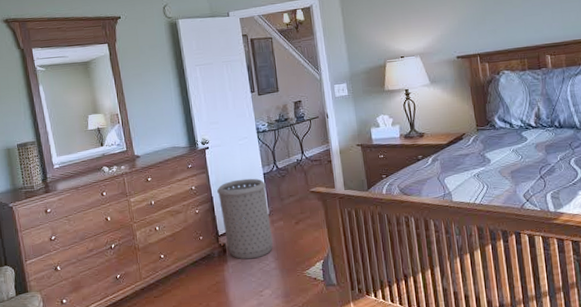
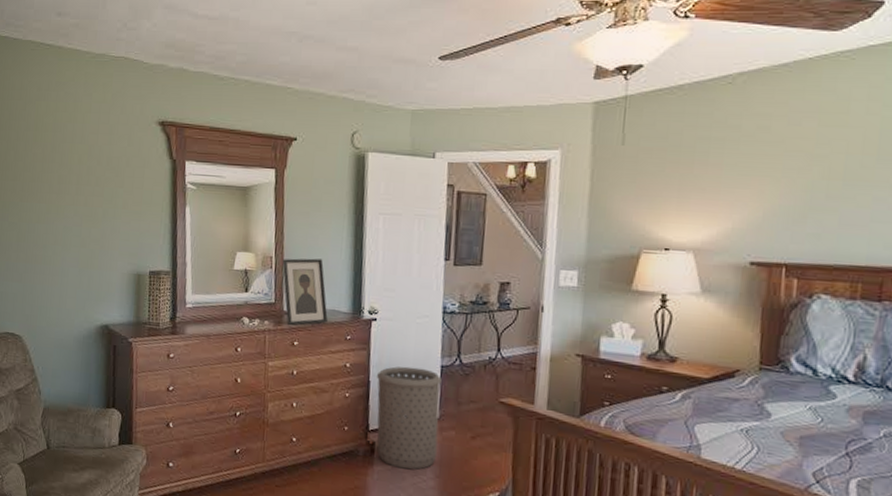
picture frame: none [126,109,171,167] -> present [282,258,328,326]

